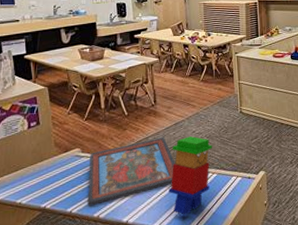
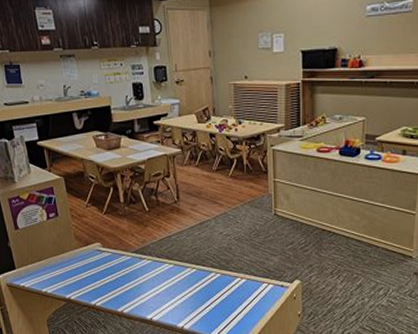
religious icon: present [87,137,175,207] -> none [110,237,200,301]
stacking toy: present [169,136,213,214] -> none [194,238,242,317]

